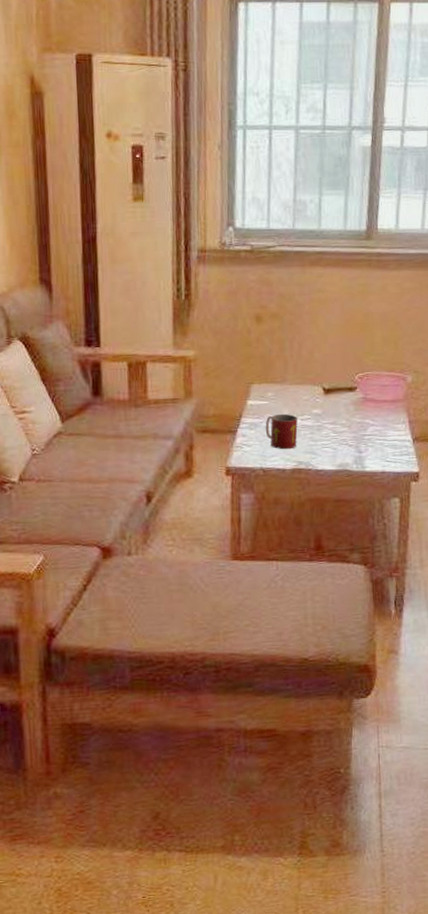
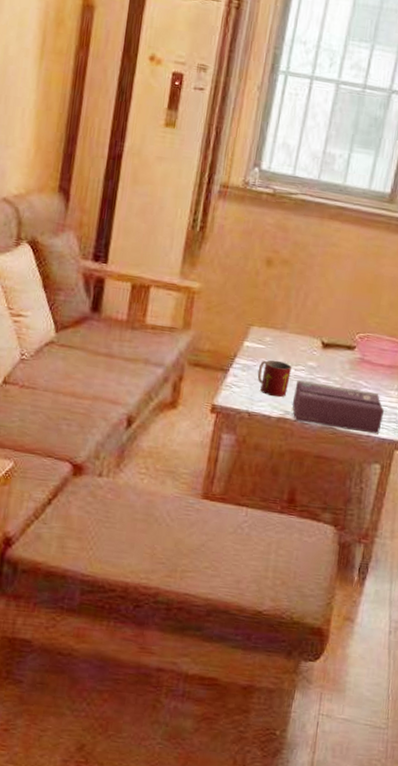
tissue box: none [304,429,395,470] -> present [292,380,385,434]

